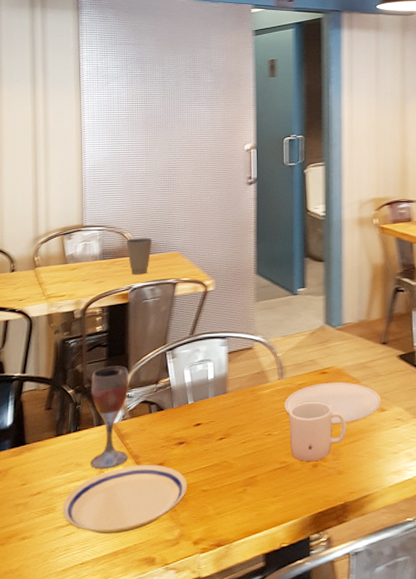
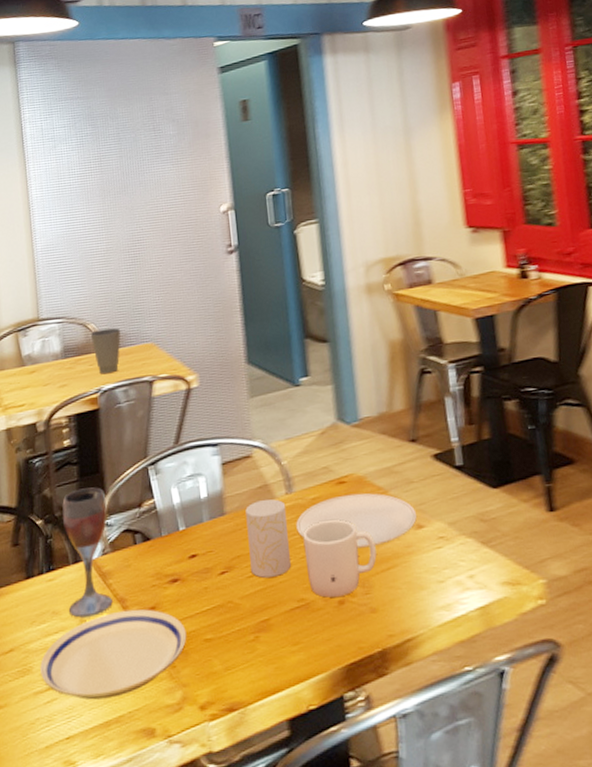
cup: none [244,382,278,444] -> present [245,498,291,578]

